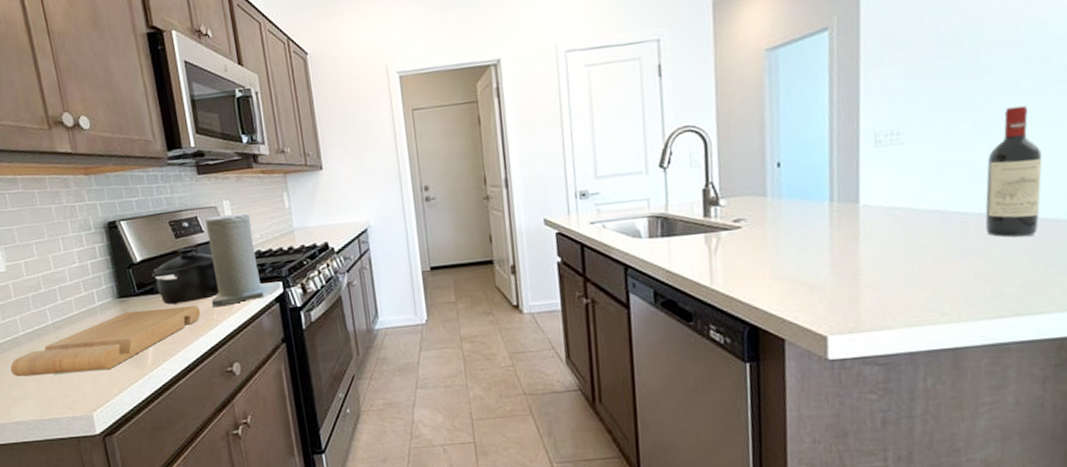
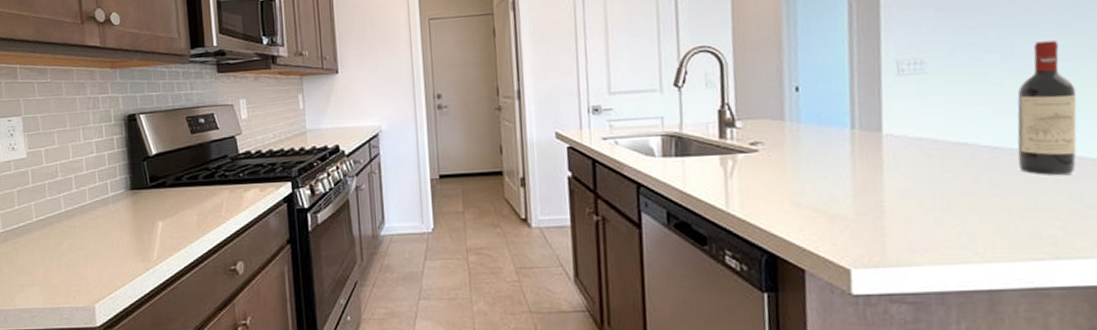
cutting board: present [10,305,201,377] -> none [21,201,210,264]
saucepan: present [152,247,220,305] -> none [165,143,230,199]
paper towel: present [204,213,281,308] -> none [220,112,289,204]

